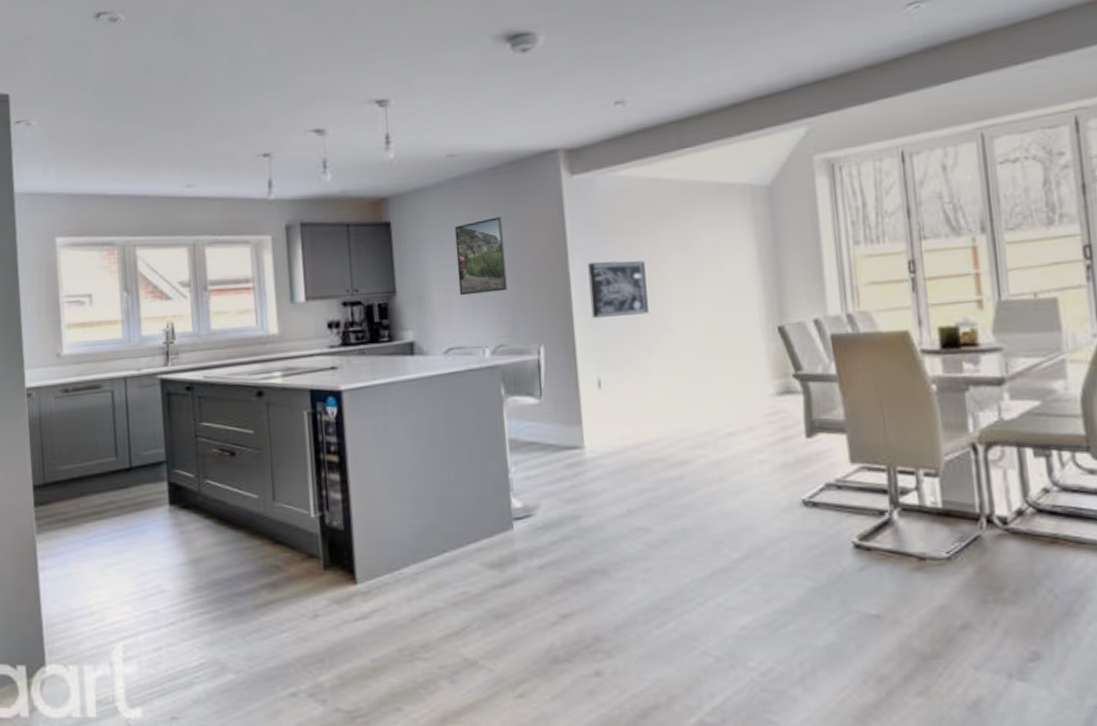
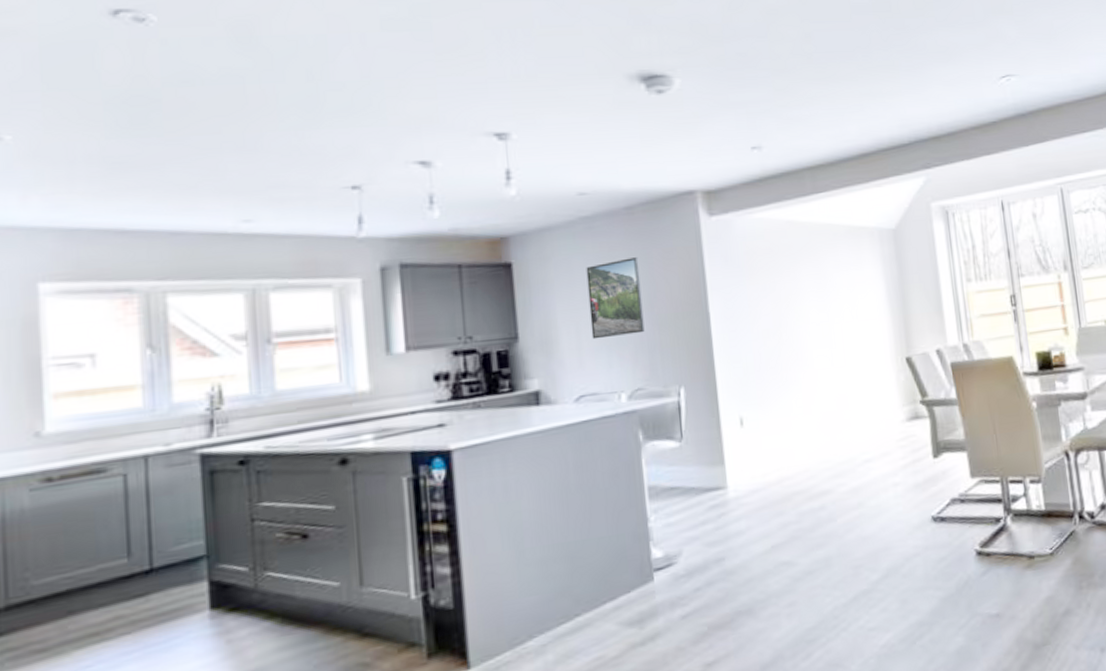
wall art: present [587,261,649,319] -> none [727,299,788,358]

